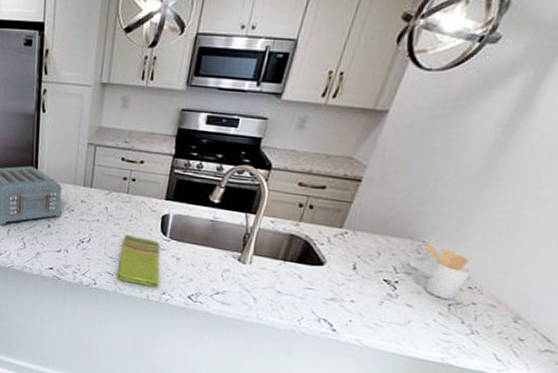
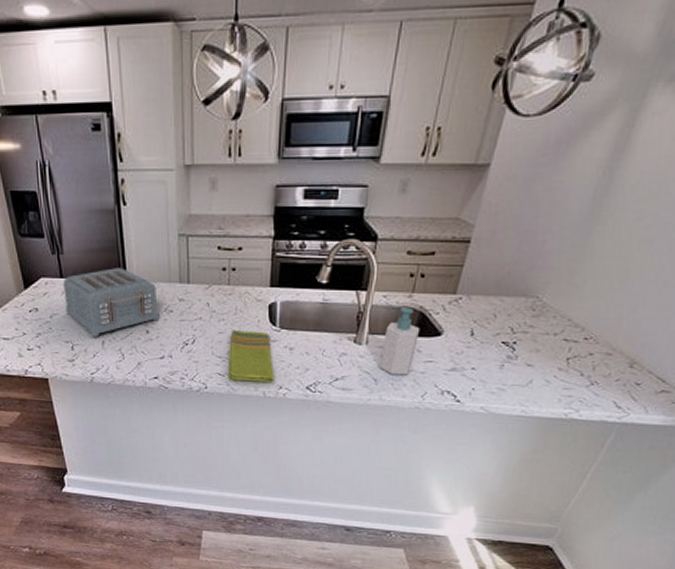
soap bottle: none [259,233,304,299] -> present [378,306,421,375]
utensil holder: present [424,243,472,300] -> none [539,298,586,353]

